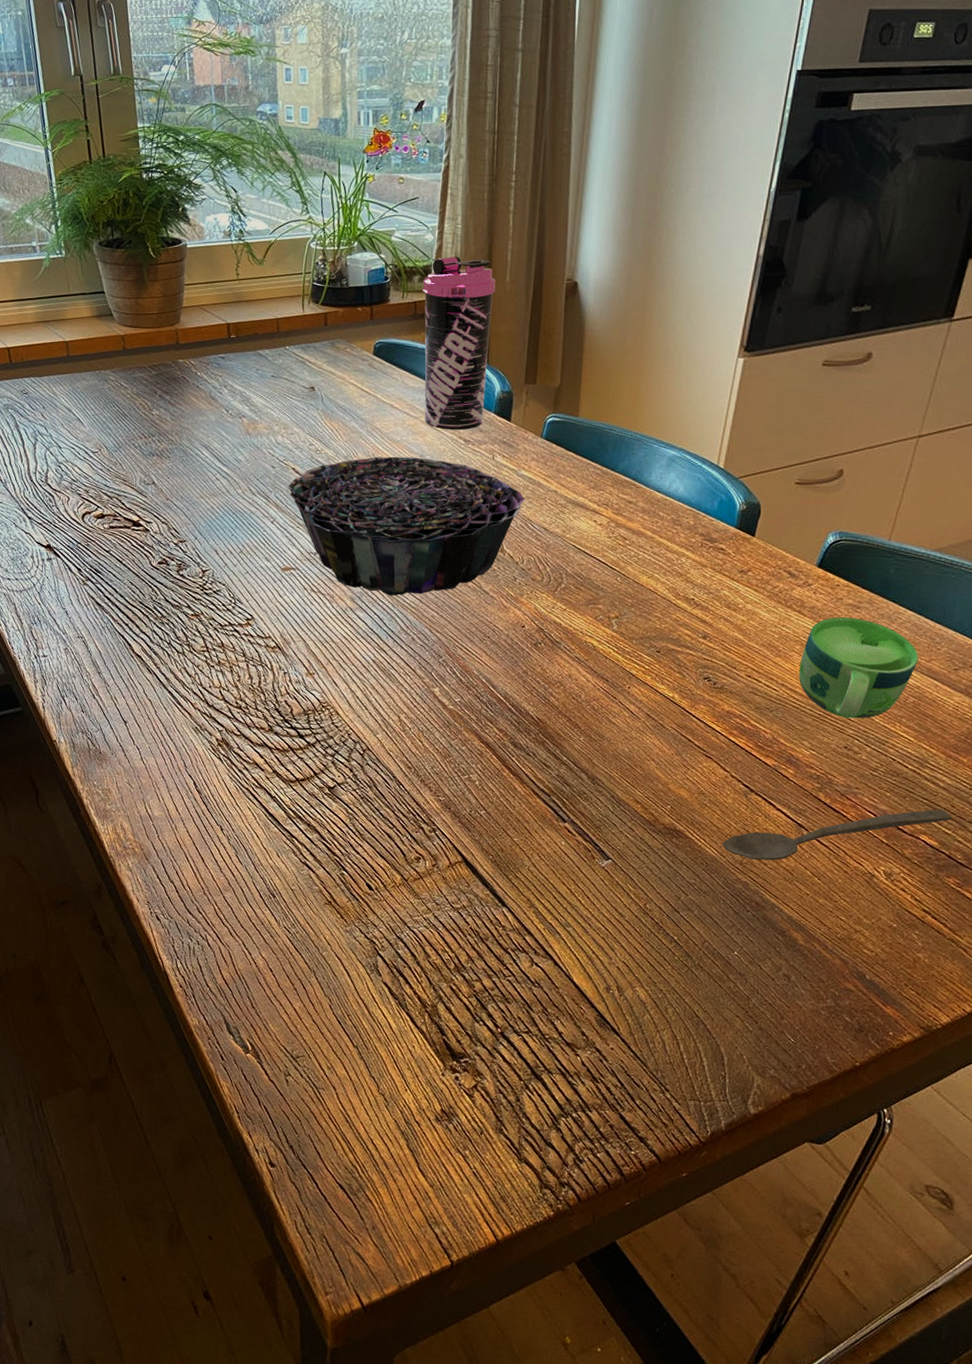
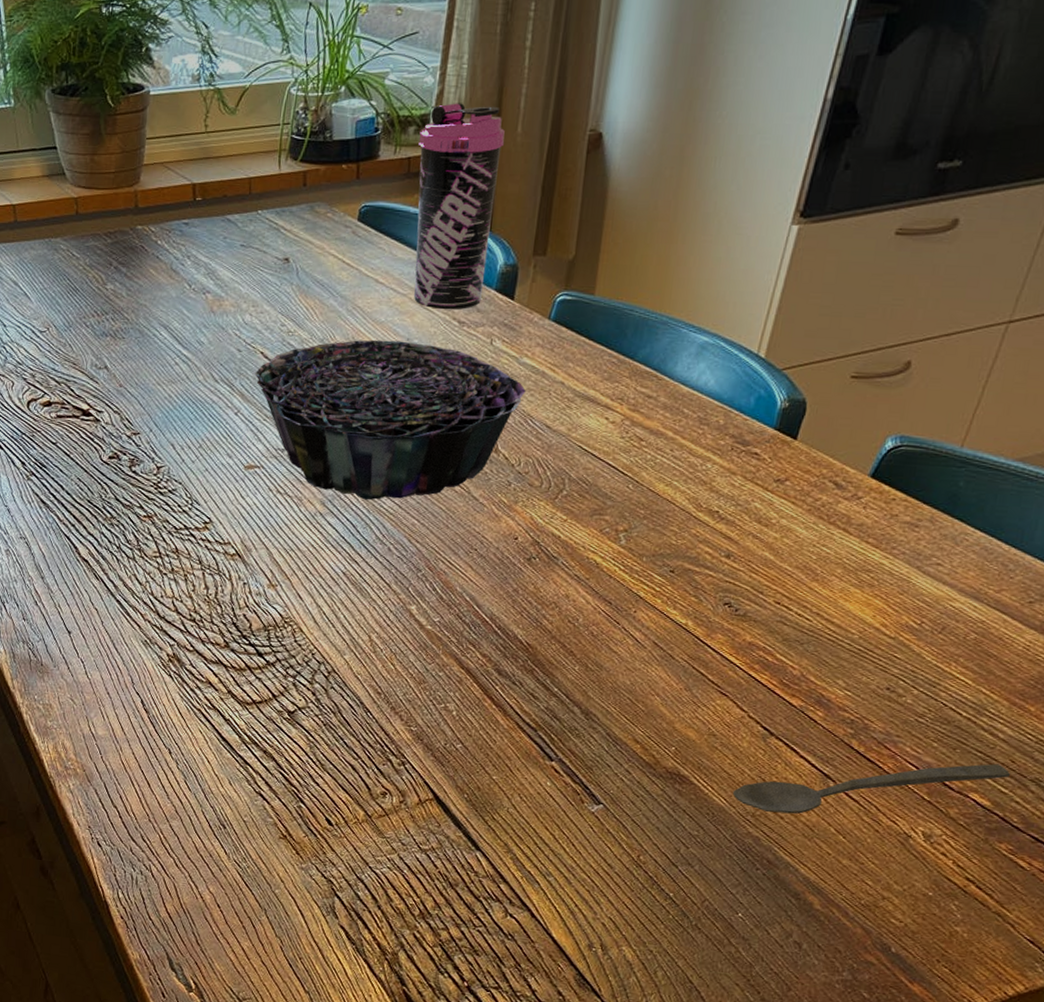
cup: present [799,616,919,719] -> none [837,536,986,656]

